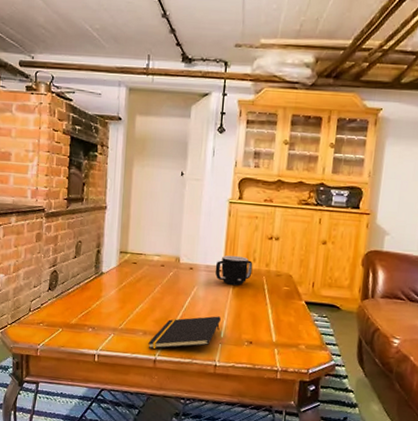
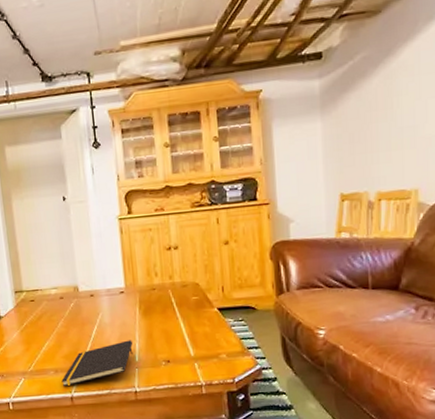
mug: present [215,255,253,285] -> none [116,273,157,305]

